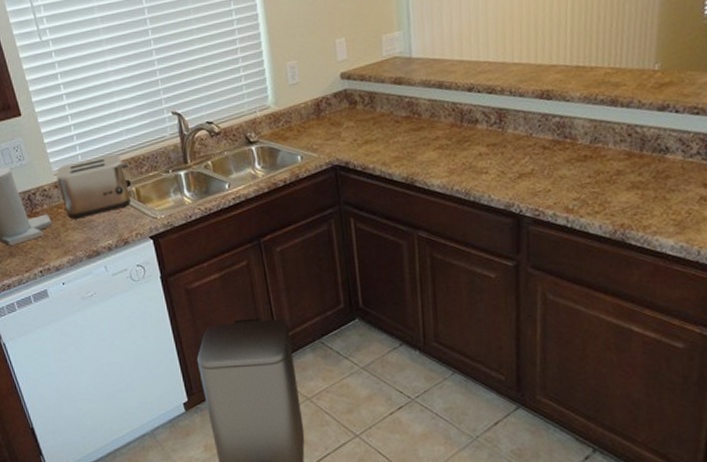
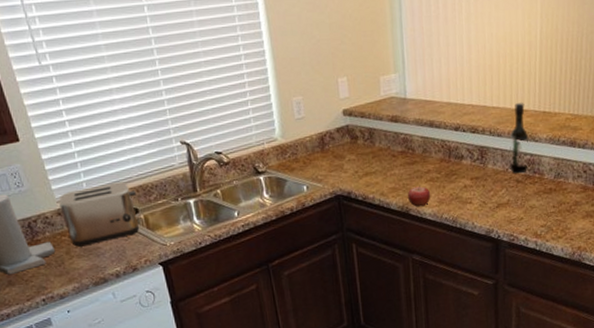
fruit: none [412,153,440,178] -> present [407,185,431,207]
bottle: none [534,56,557,138] -> present [509,102,528,173]

